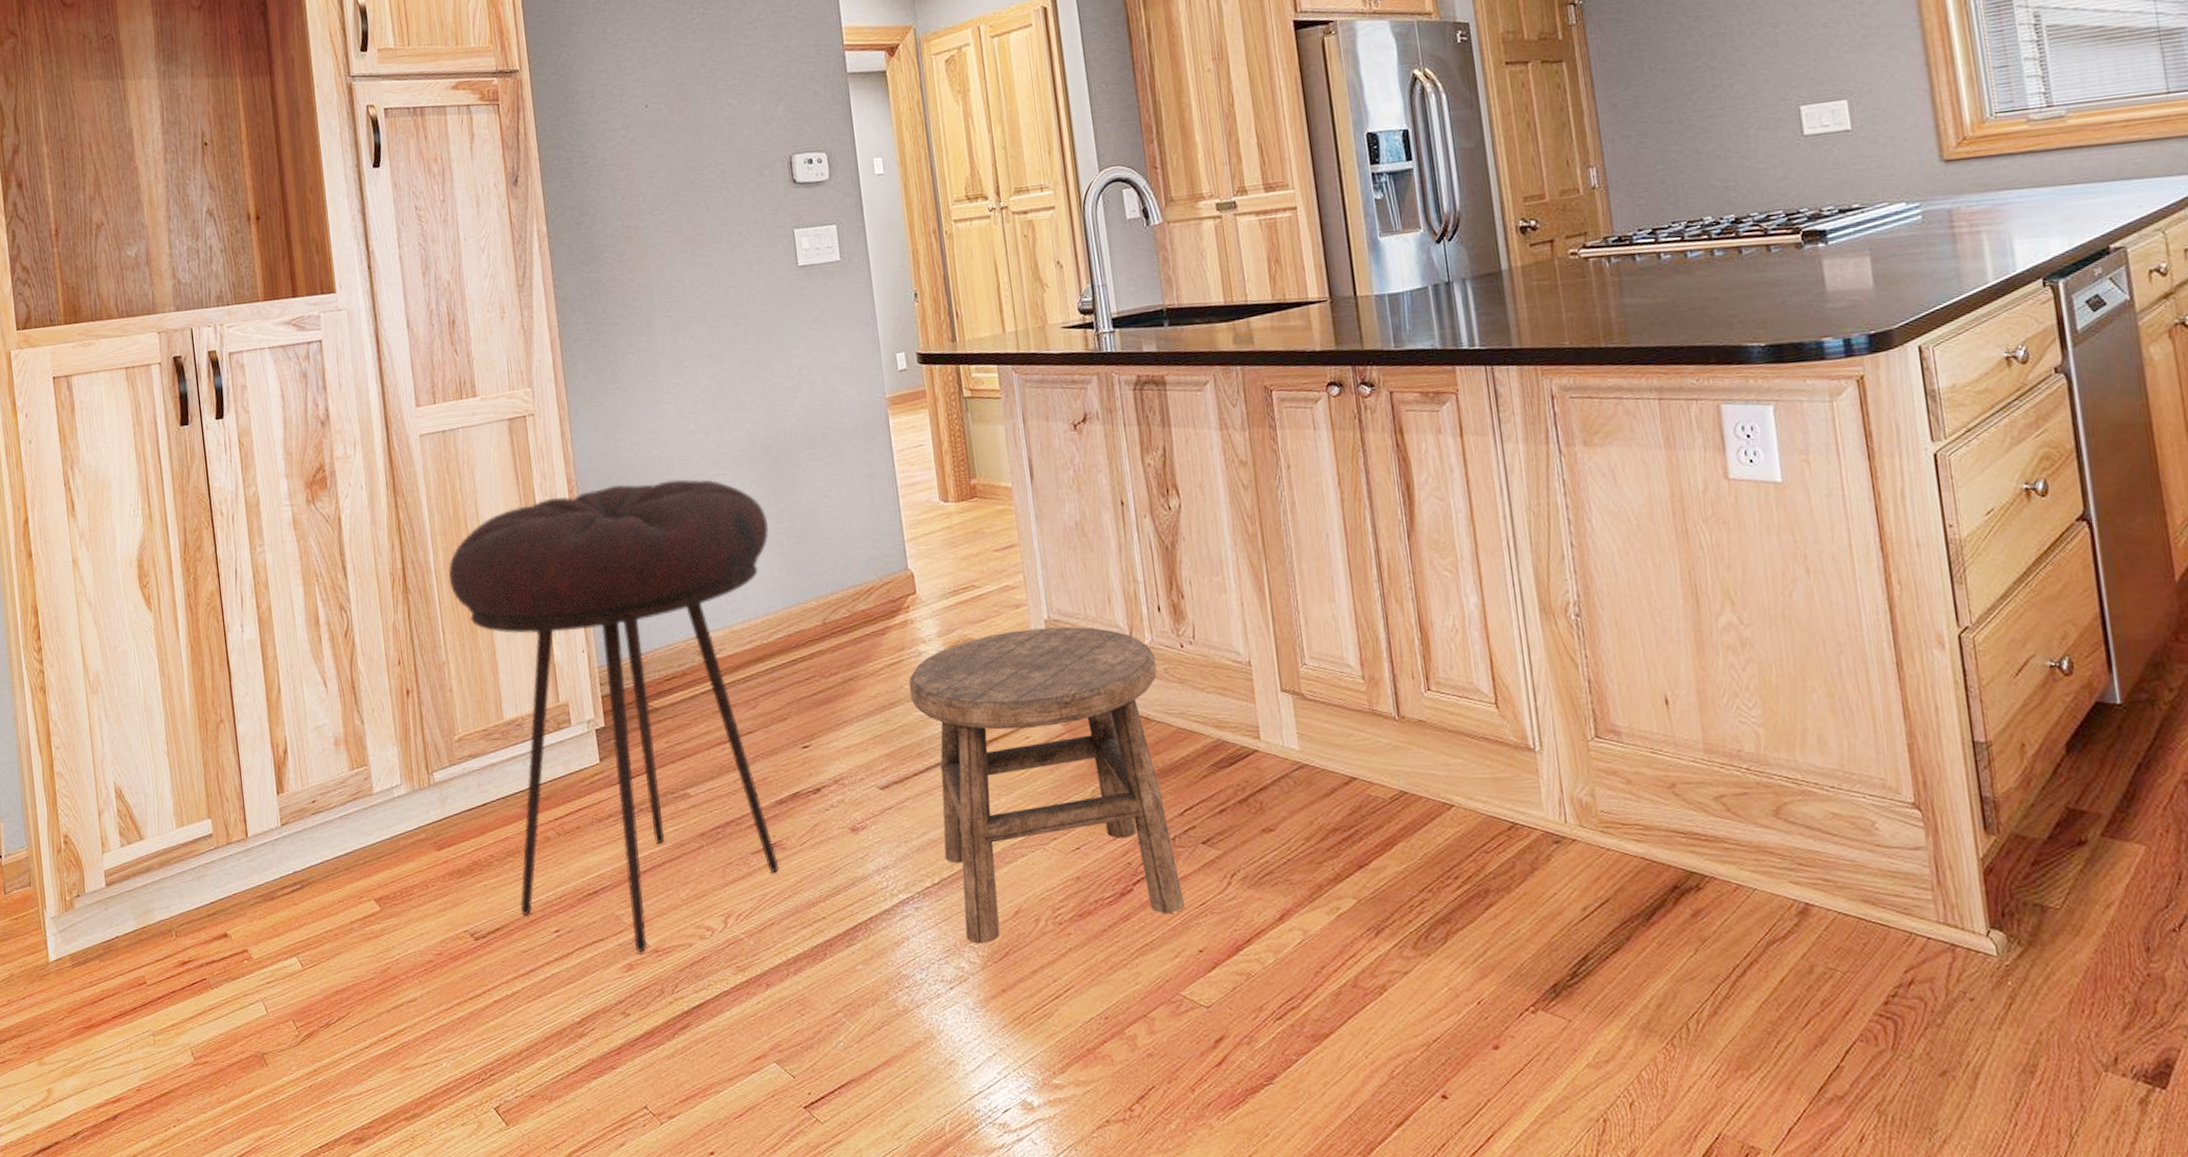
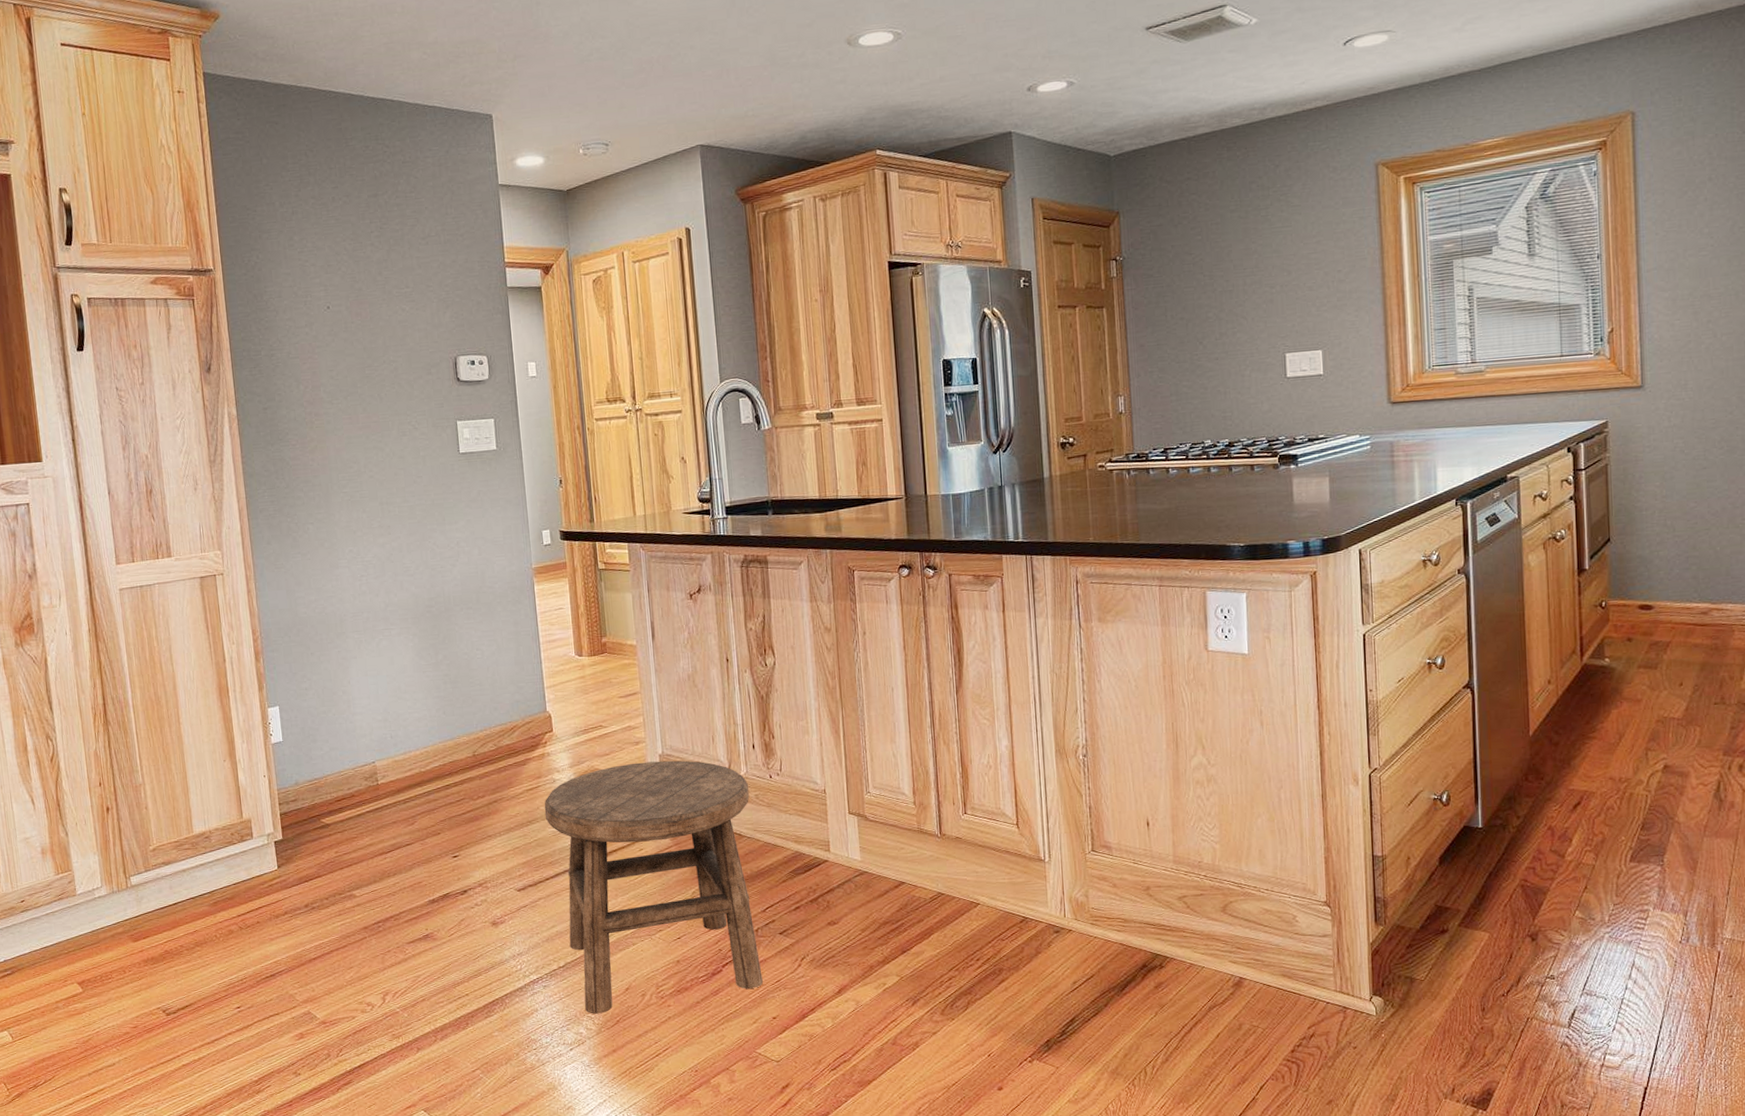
stool: present [448,479,780,952] -> none [145,632,431,1023]

